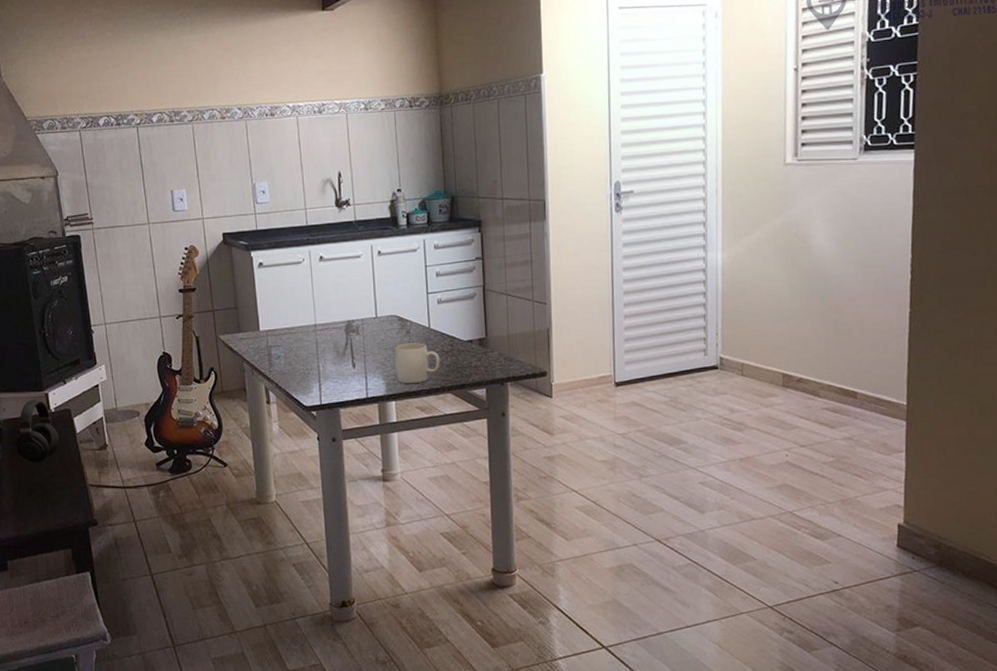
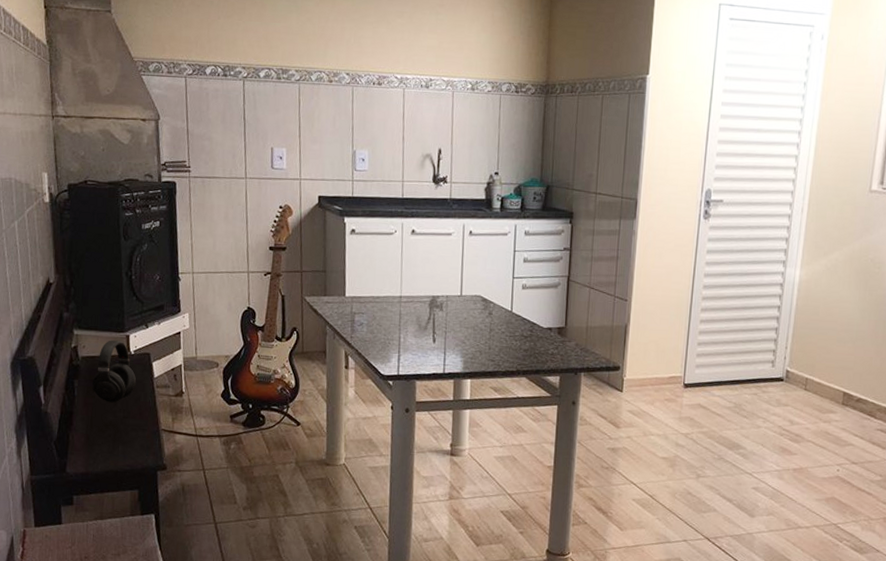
mug: present [395,343,440,383] -> none [474,324,519,364]

